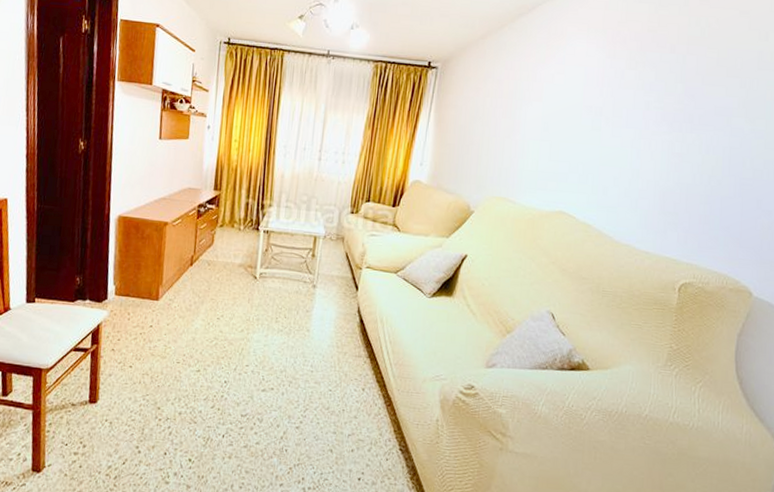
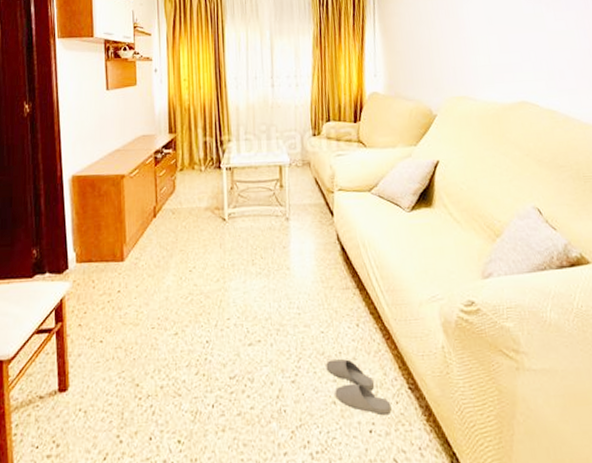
slippers: none [328,415,381,468] -> present [326,359,391,415]

